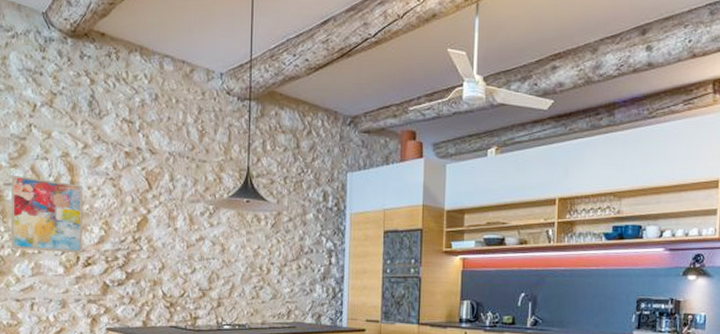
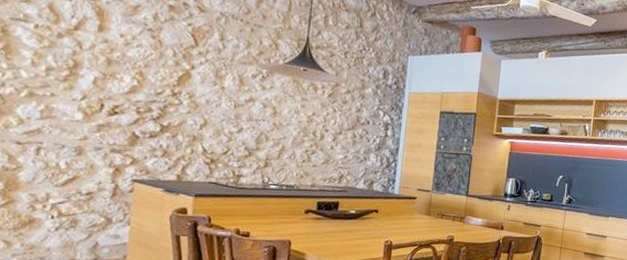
wall art: present [10,174,83,254] -> none [15,9,115,102]

